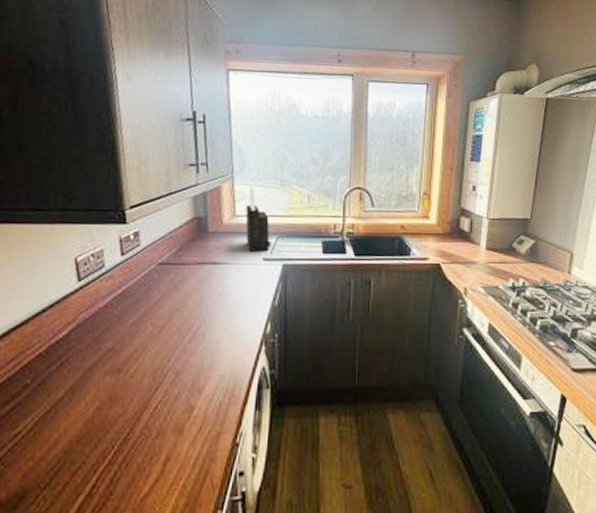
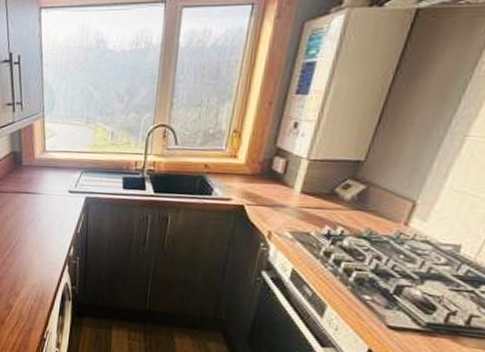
knife block: present [245,185,271,252] -> none [54,123,76,185]

